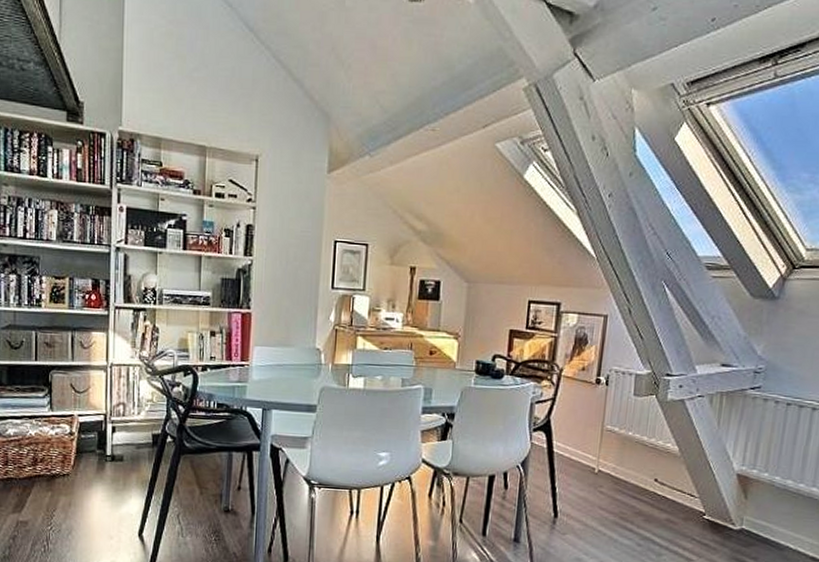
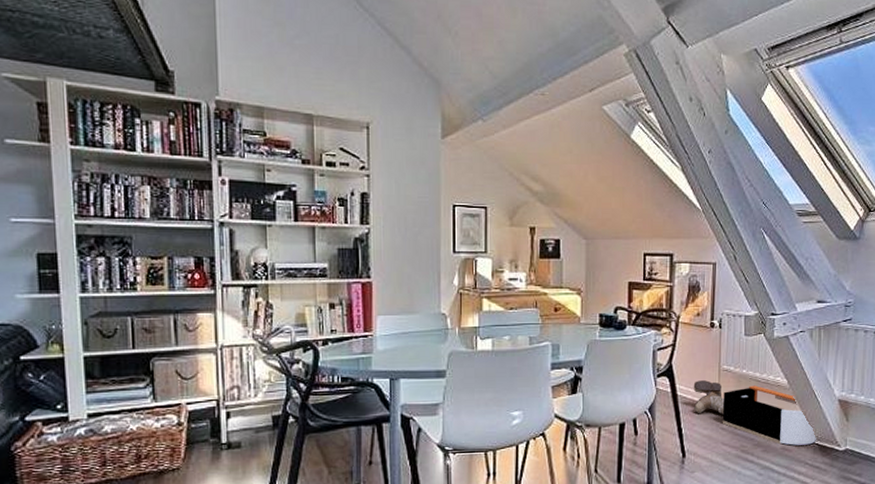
boots: none [571,439,606,477] -> present [693,380,725,415]
storage bin: none [600,449,707,520] -> present [722,385,816,445]

